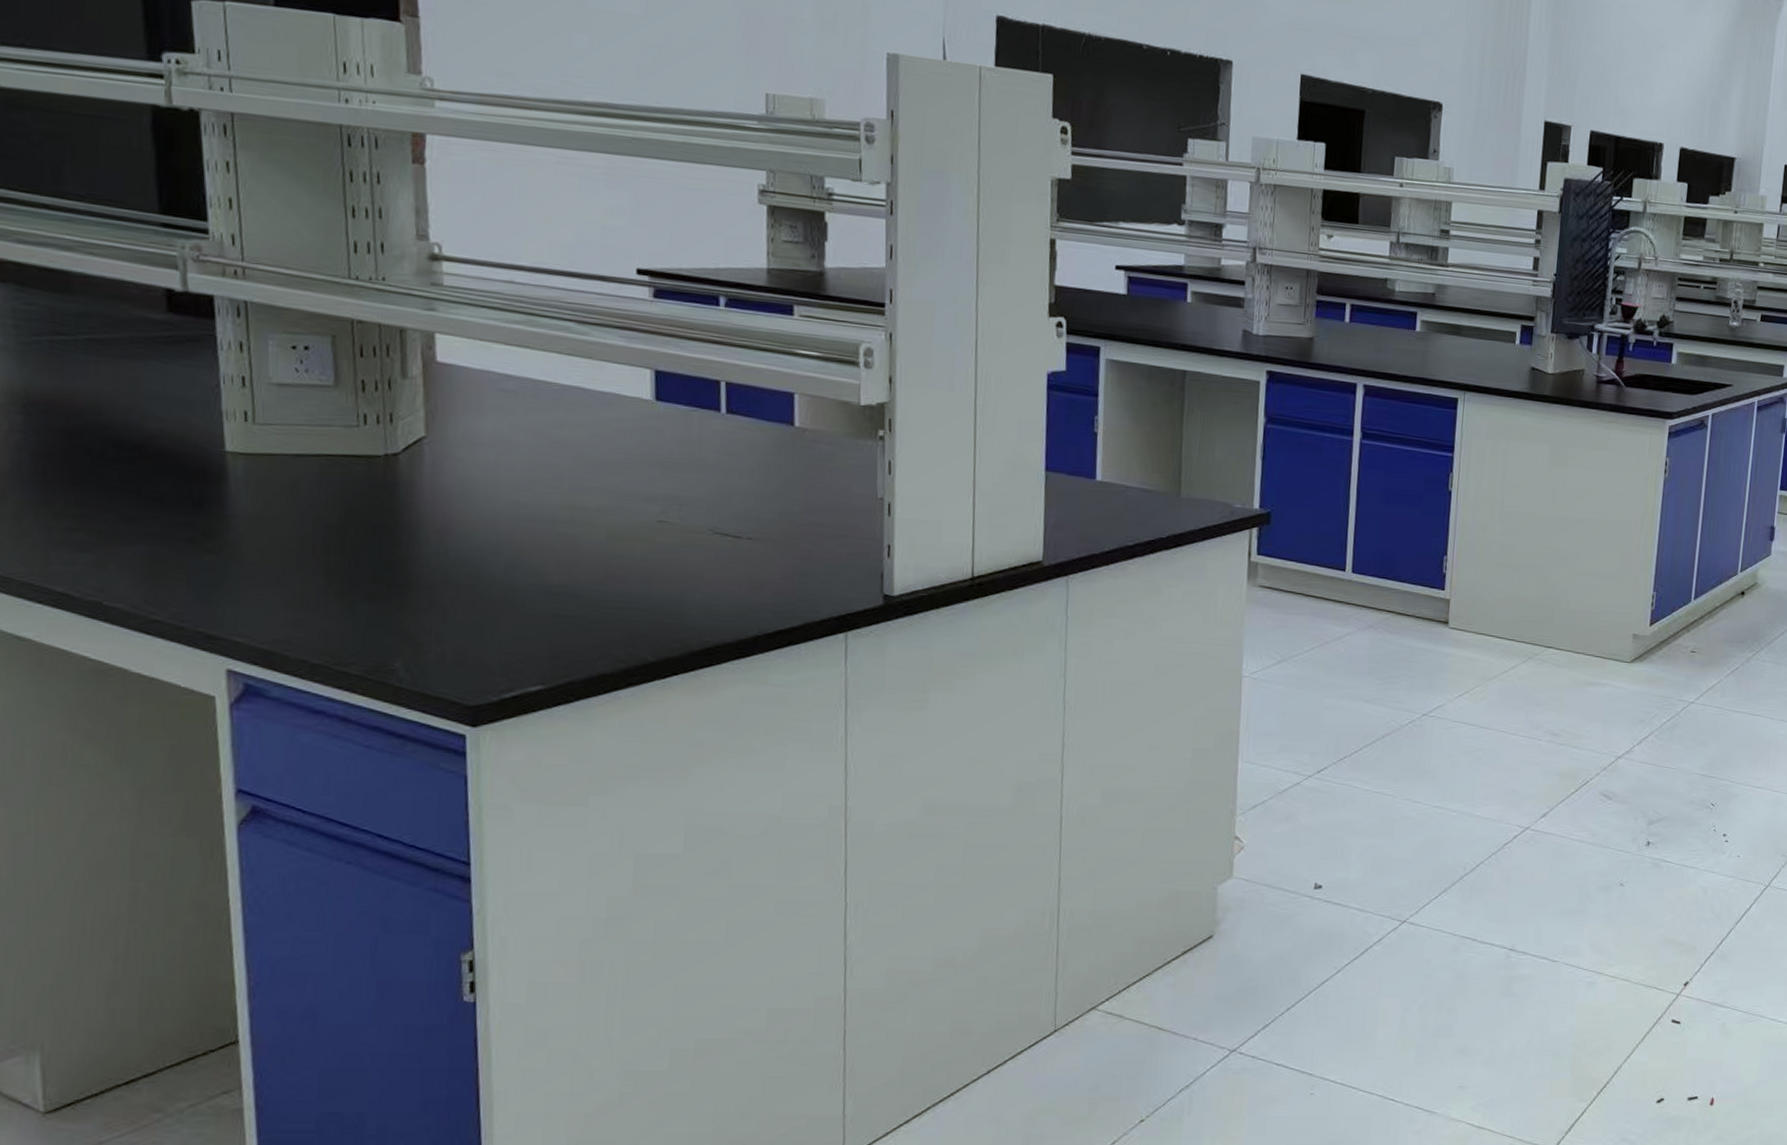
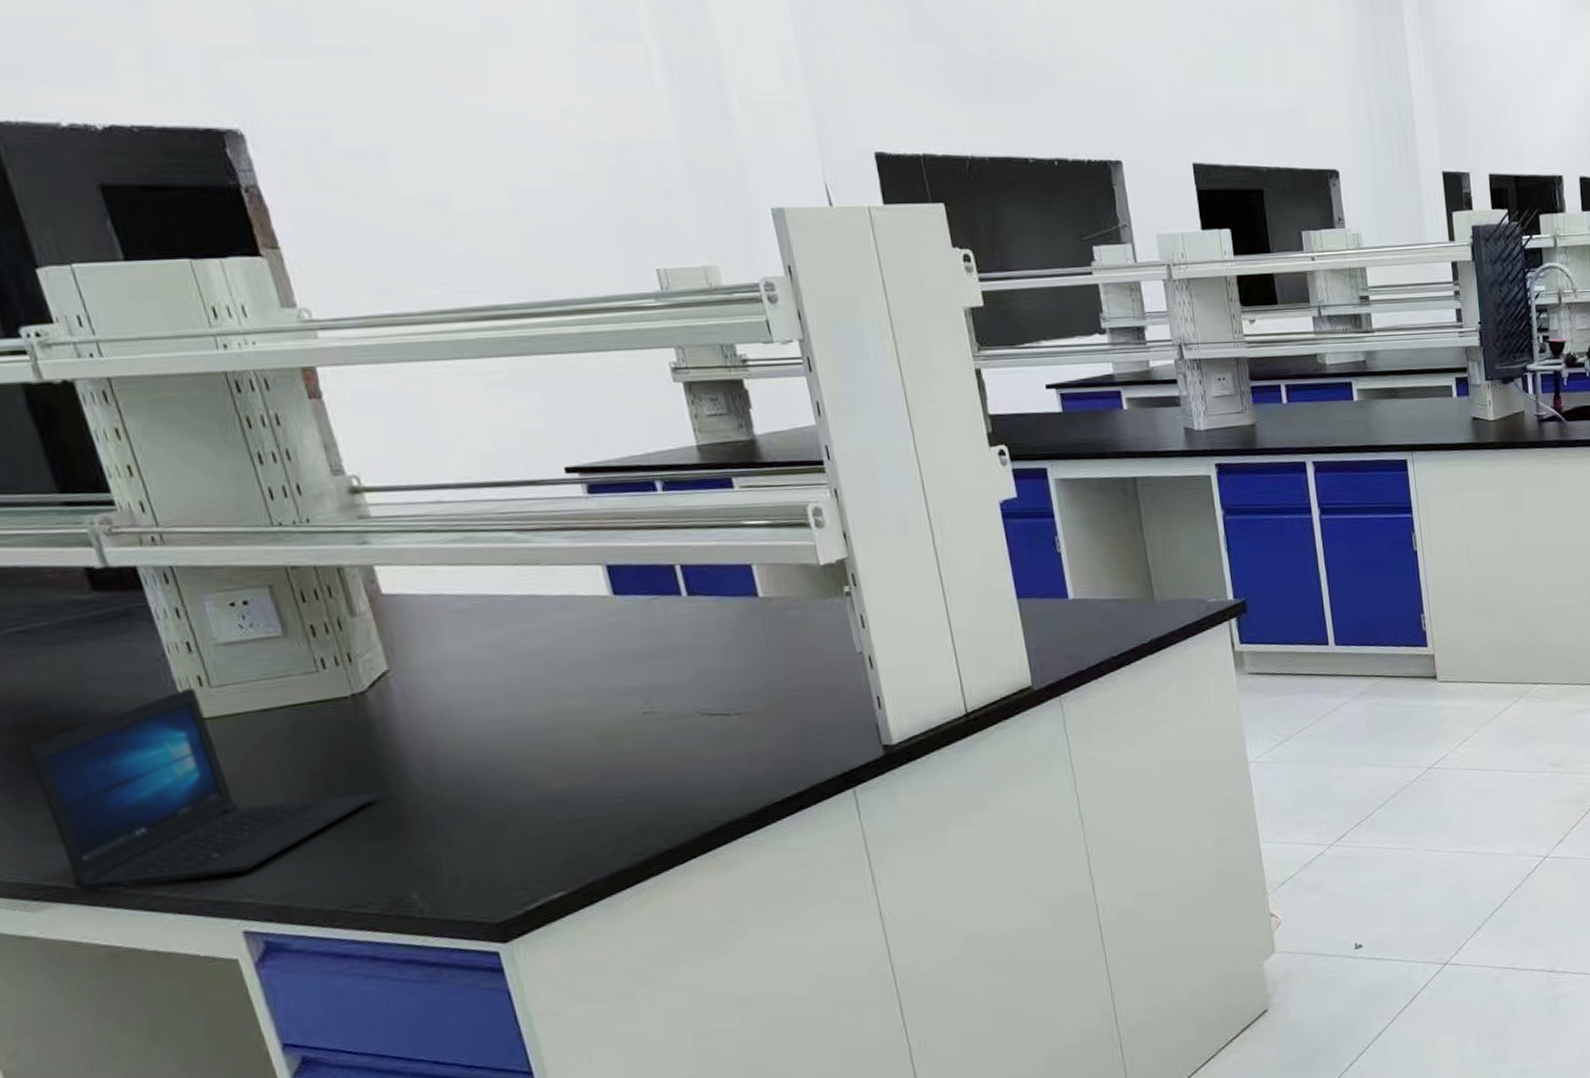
laptop: none [68,420,386,611] -> present [27,687,378,893]

